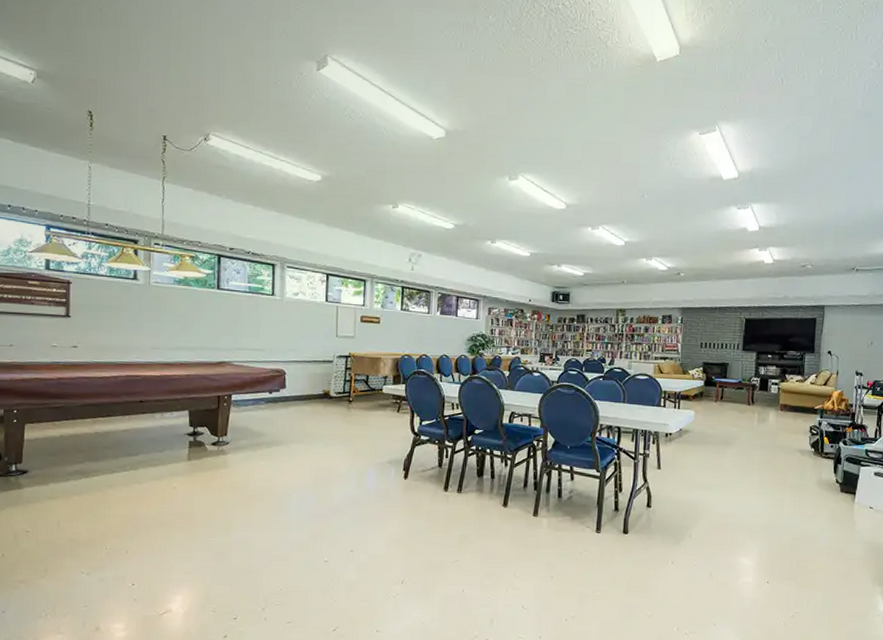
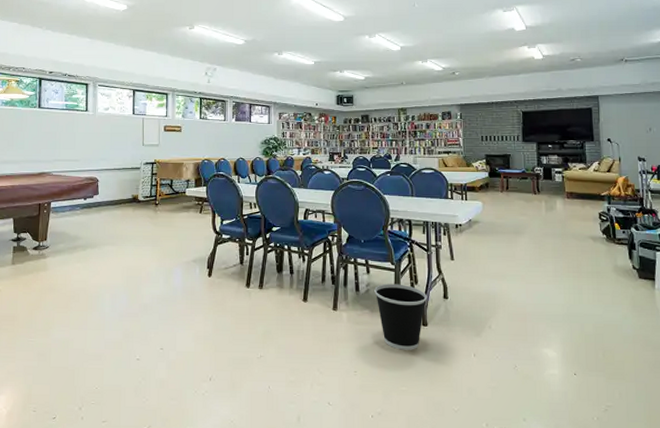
wastebasket: none [577,491,630,557] -> present [374,283,427,350]

